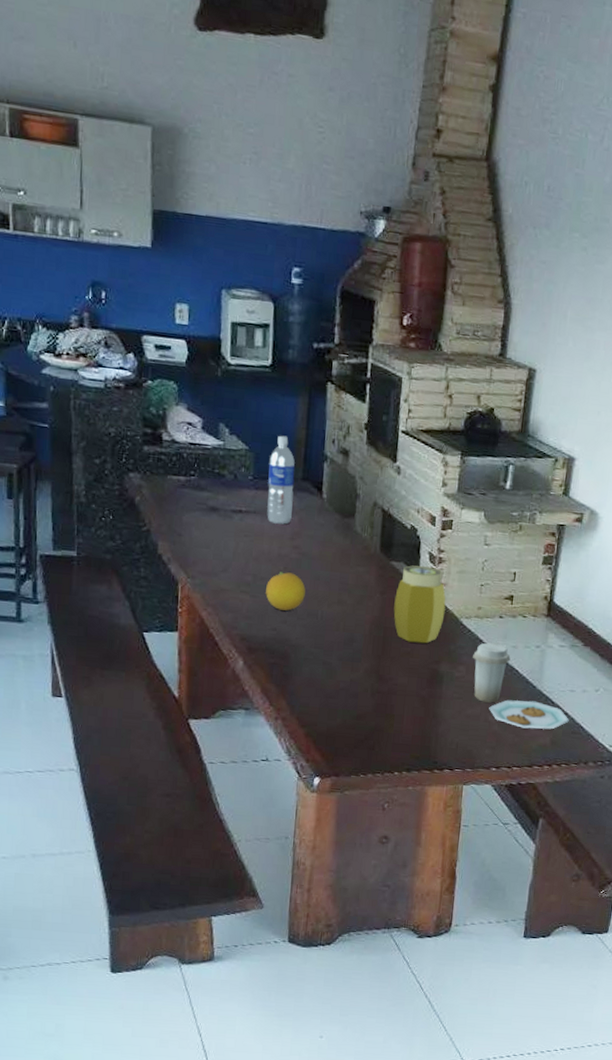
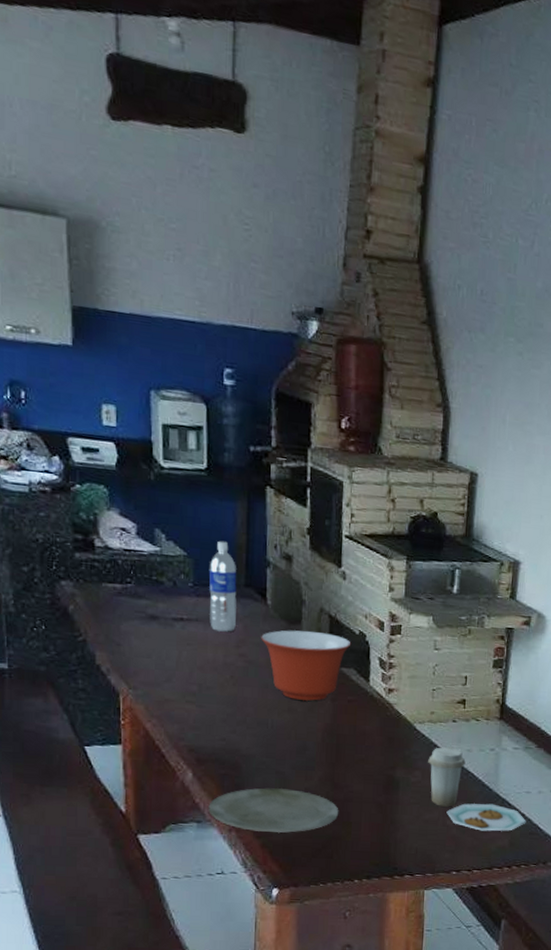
plate: none [256,678,383,723] -> present [208,788,339,833]
fruit: present [266,571,306,611] -> none [213,680,254,720]
mixing bowl: none [315,523,403,594] -> present [261,630,352,701]
jar: present [393,565,446,644] -> none [346,671,399,750]

